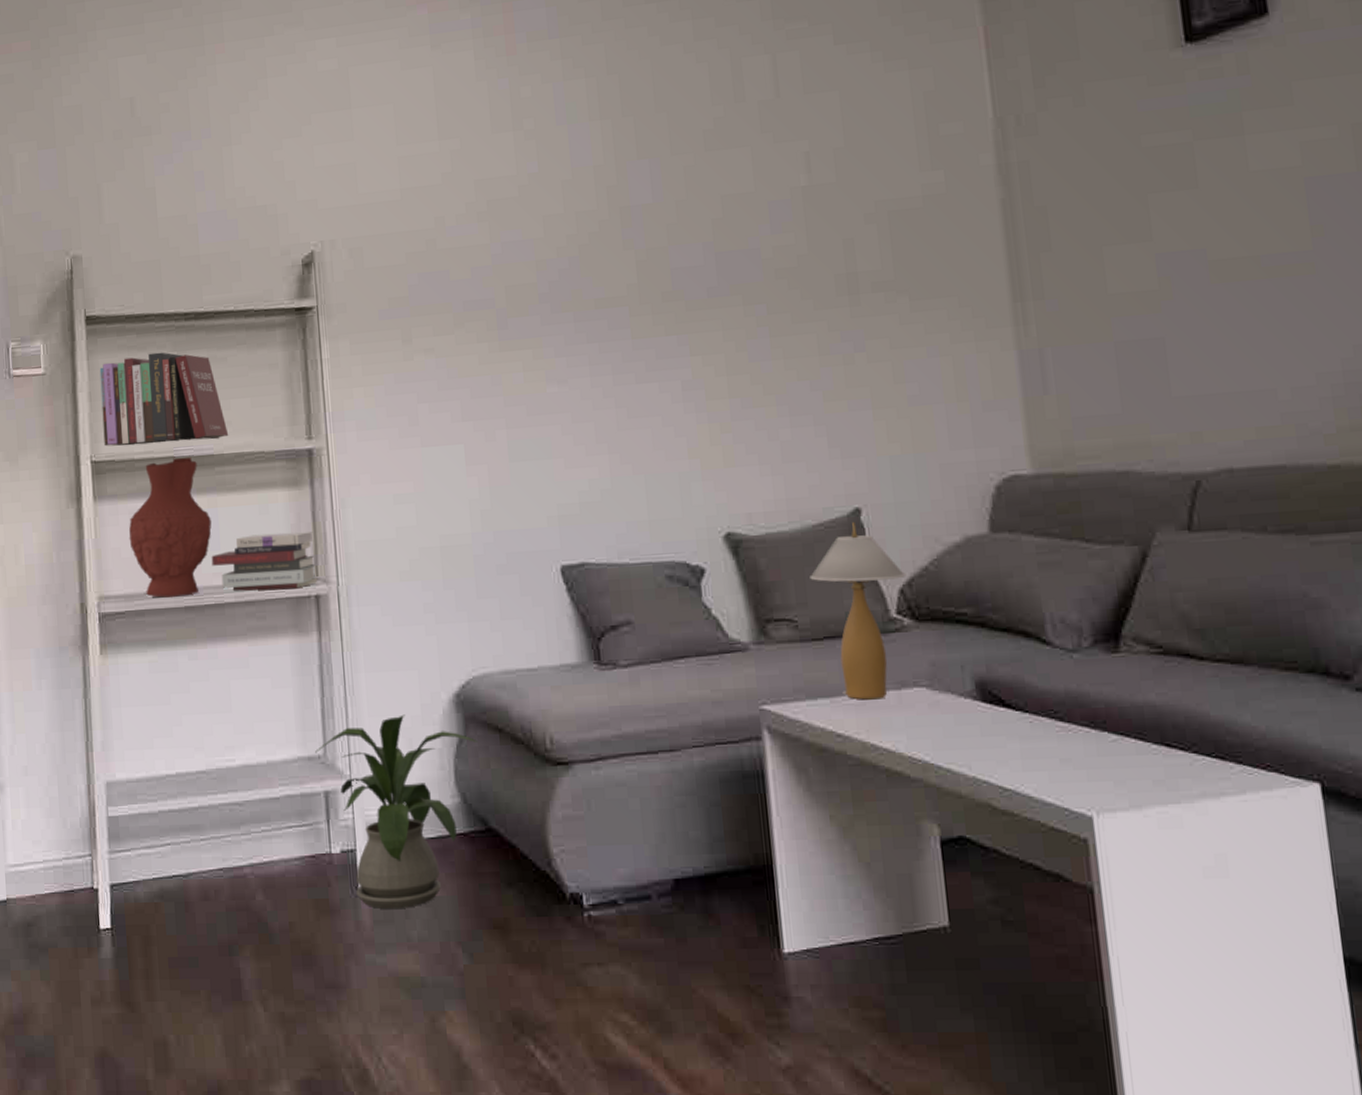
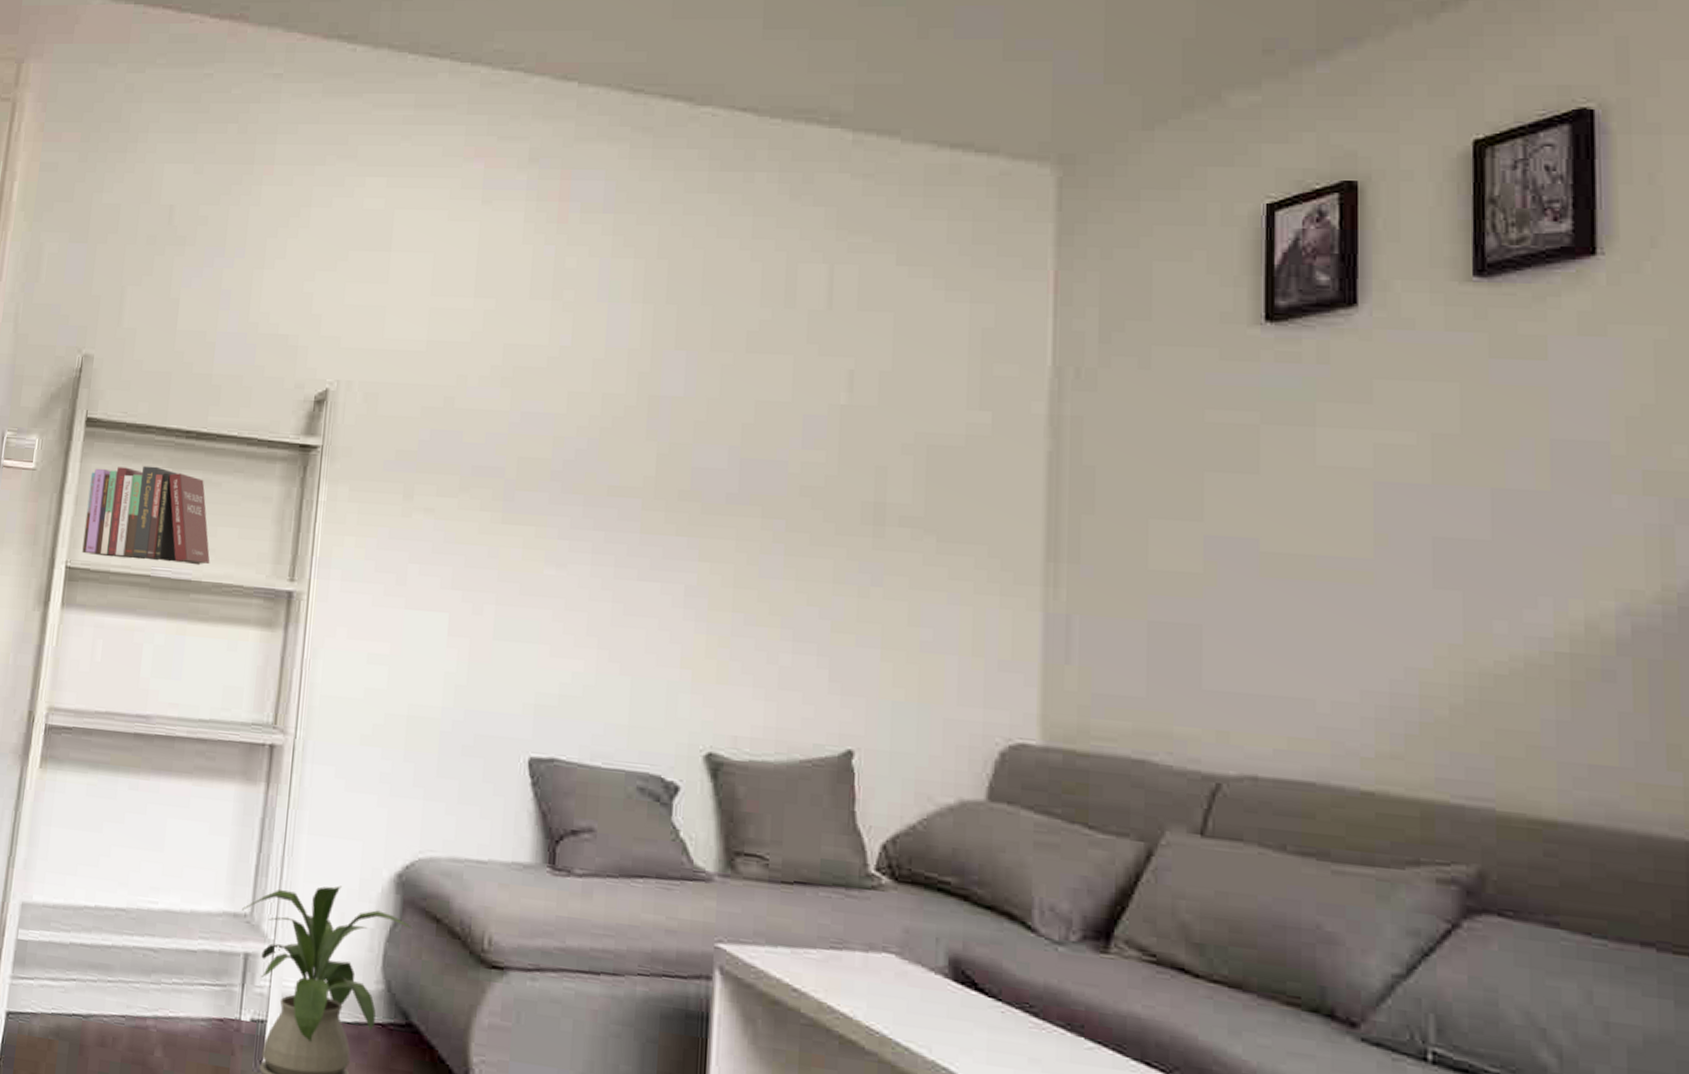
decorative vase: present [129,455,212,598] -> none [90,576,177,722]
books: present [211,531,318,592] -> none [169,670,279,734]
table lamp: present [810,521,906,700] -> none [789,763,892,958]

